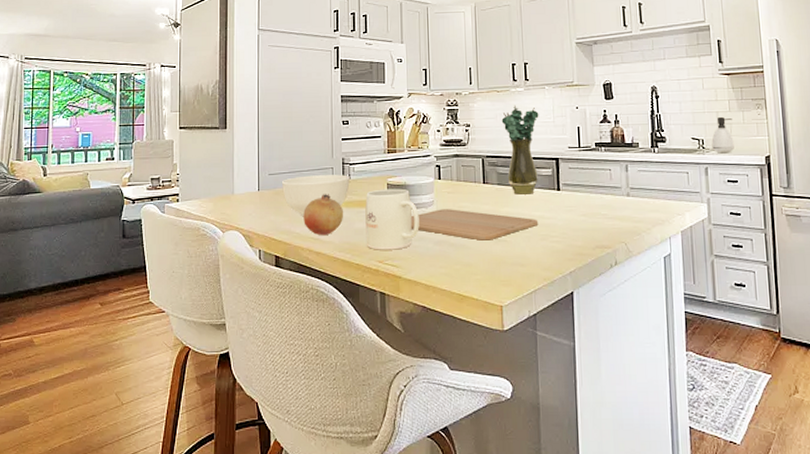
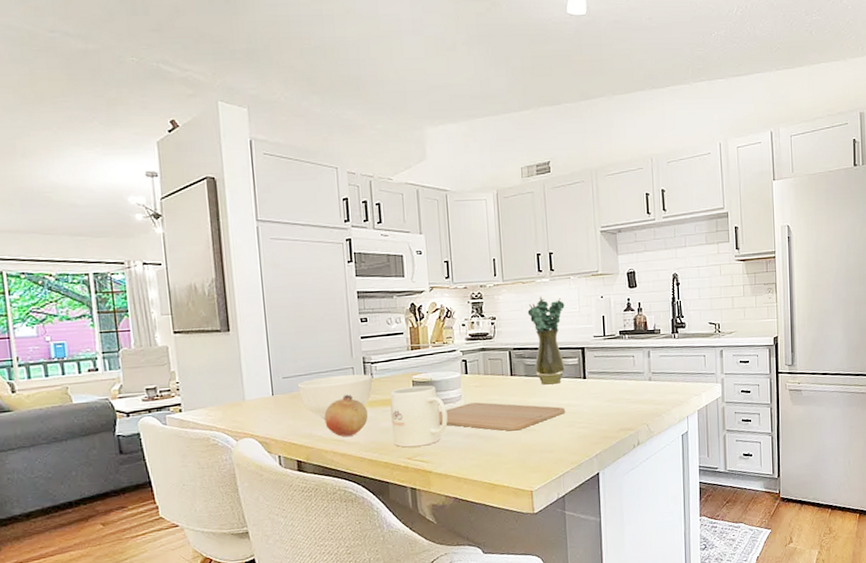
soap dispenser: present [711,116,734,154] -> none [727,301,747,336]

